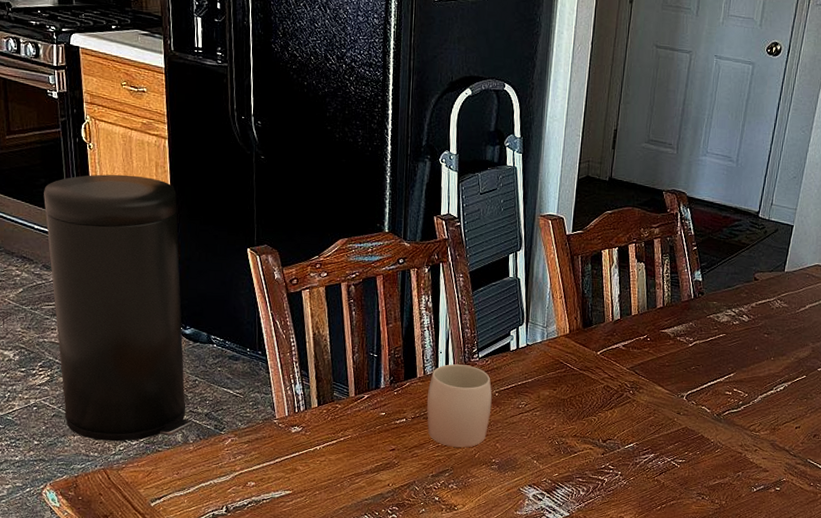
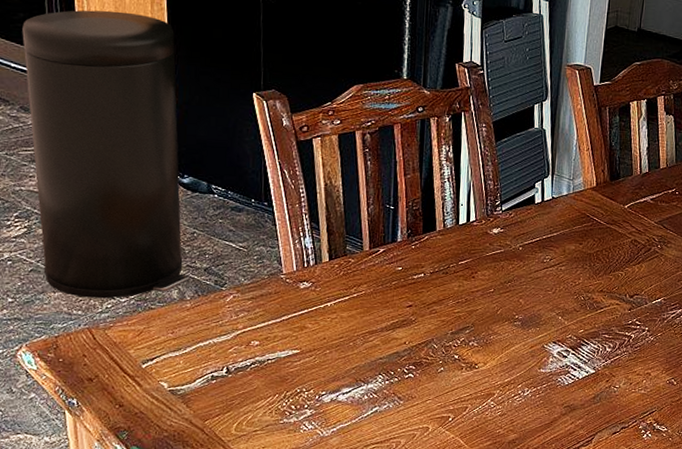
mug: present [426,364,492,448] -> none [446,217,516,304]

